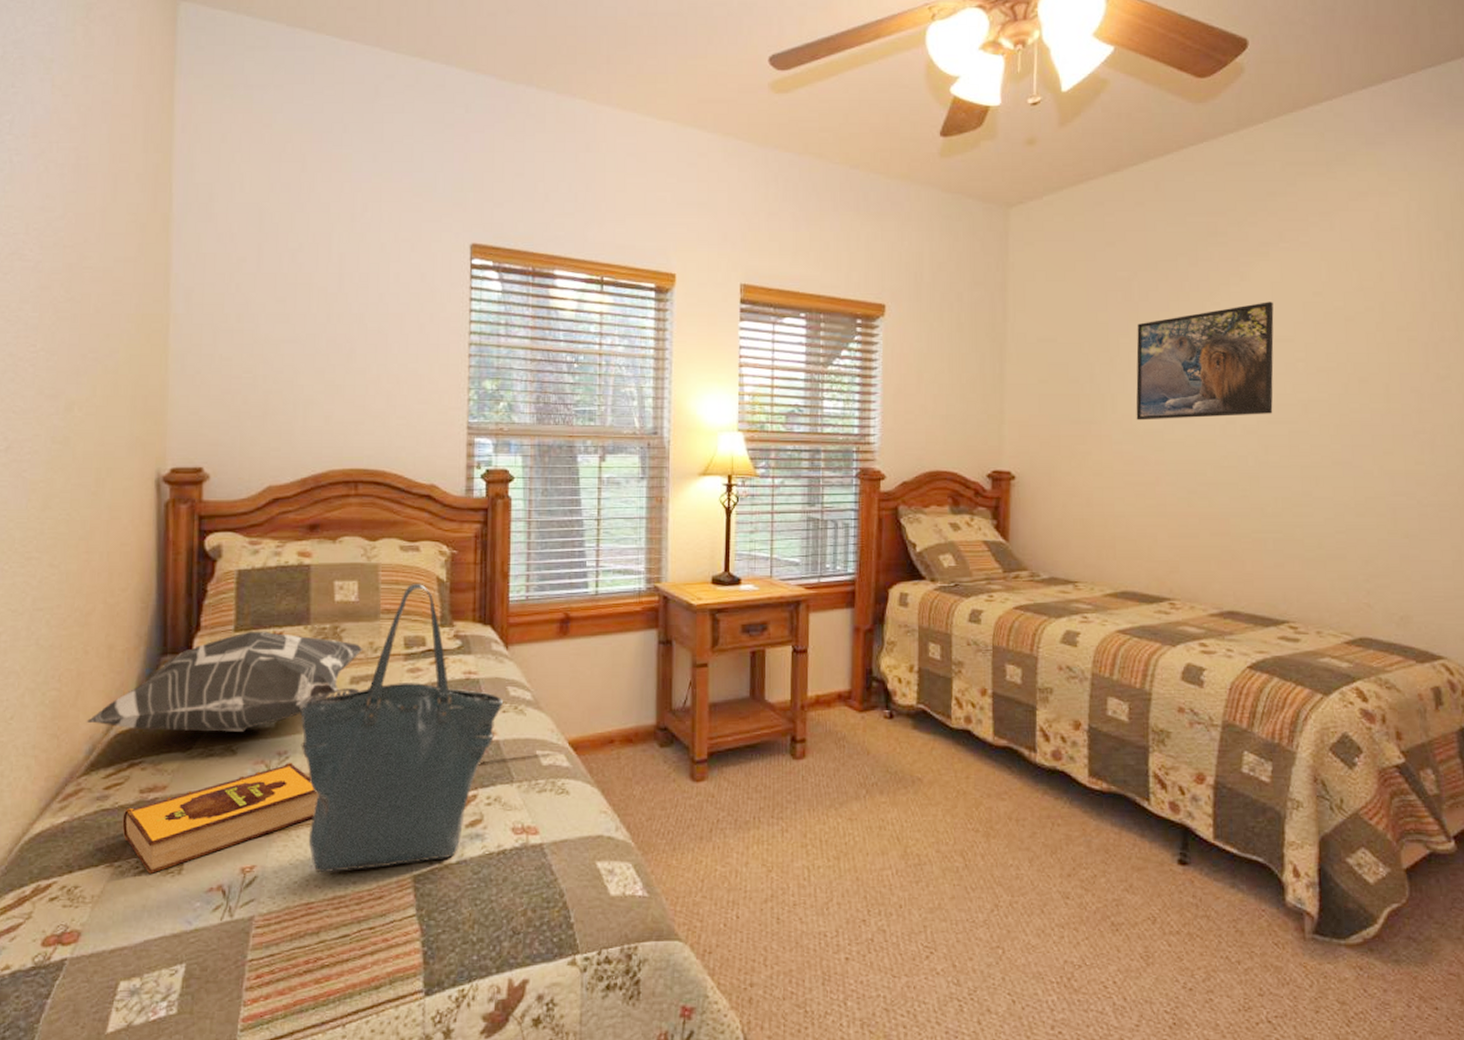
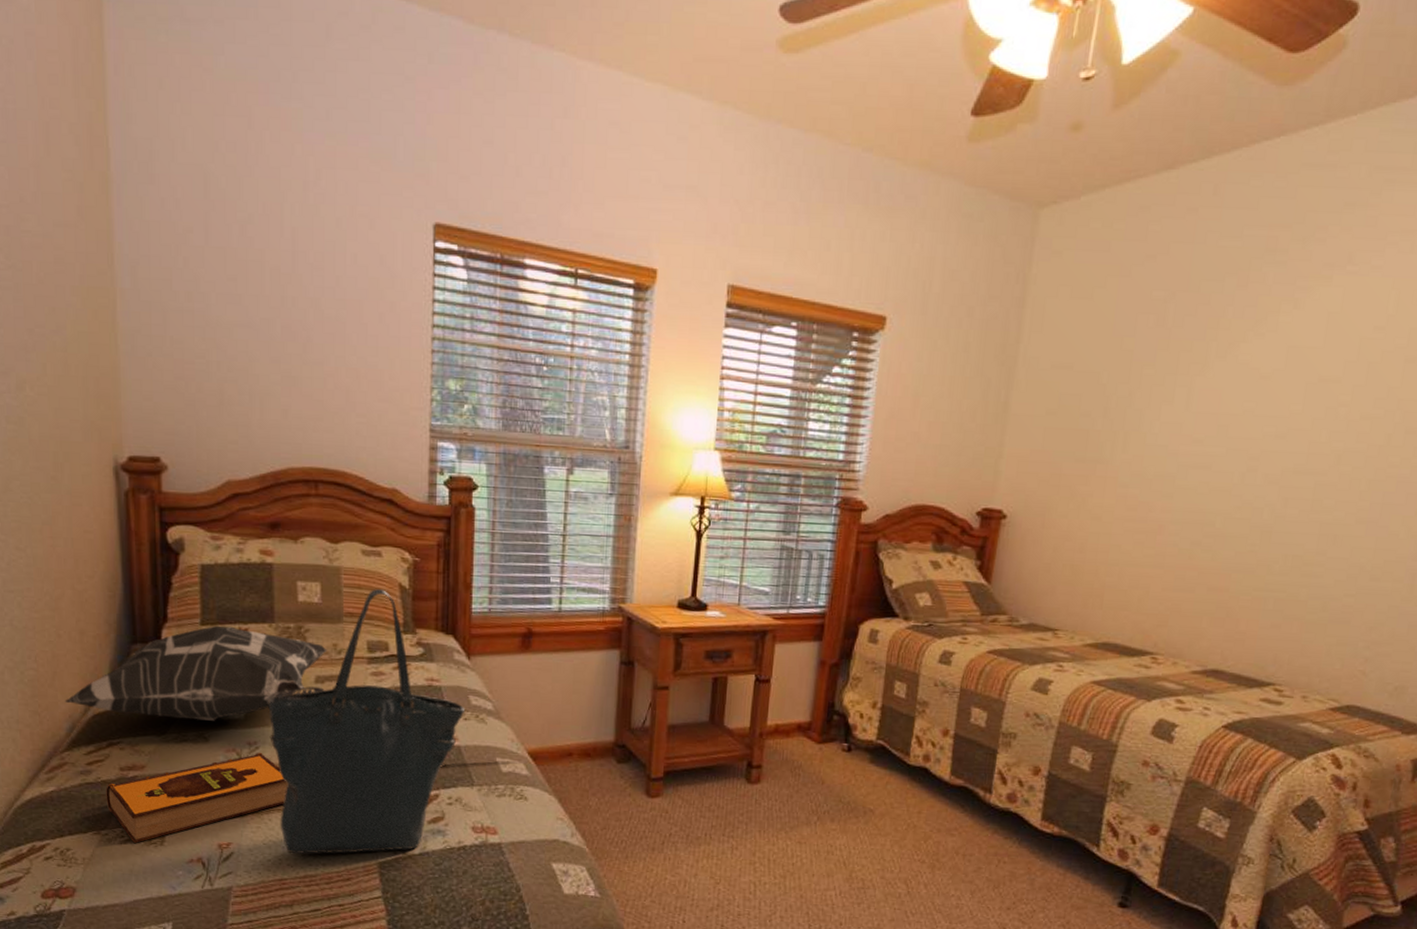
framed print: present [1136,302,1274,421] -> none [1148,335,1326,464]

